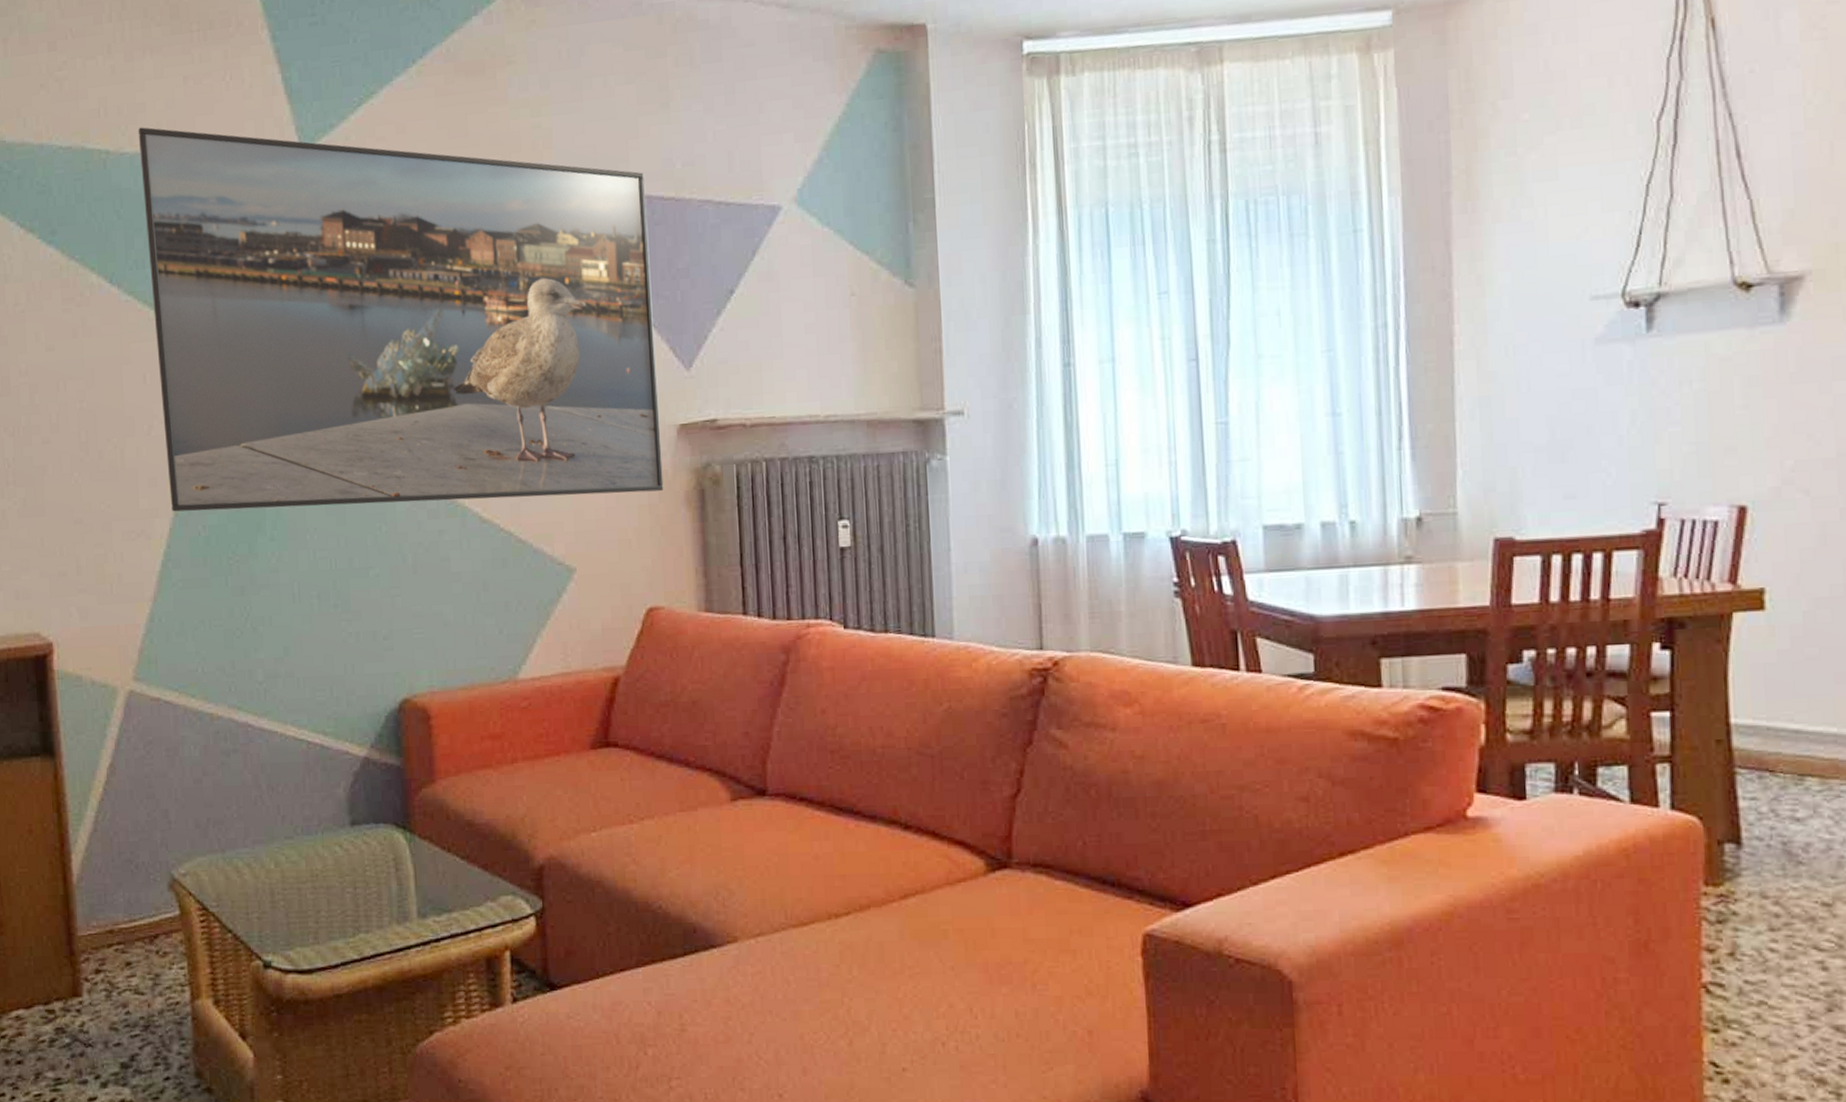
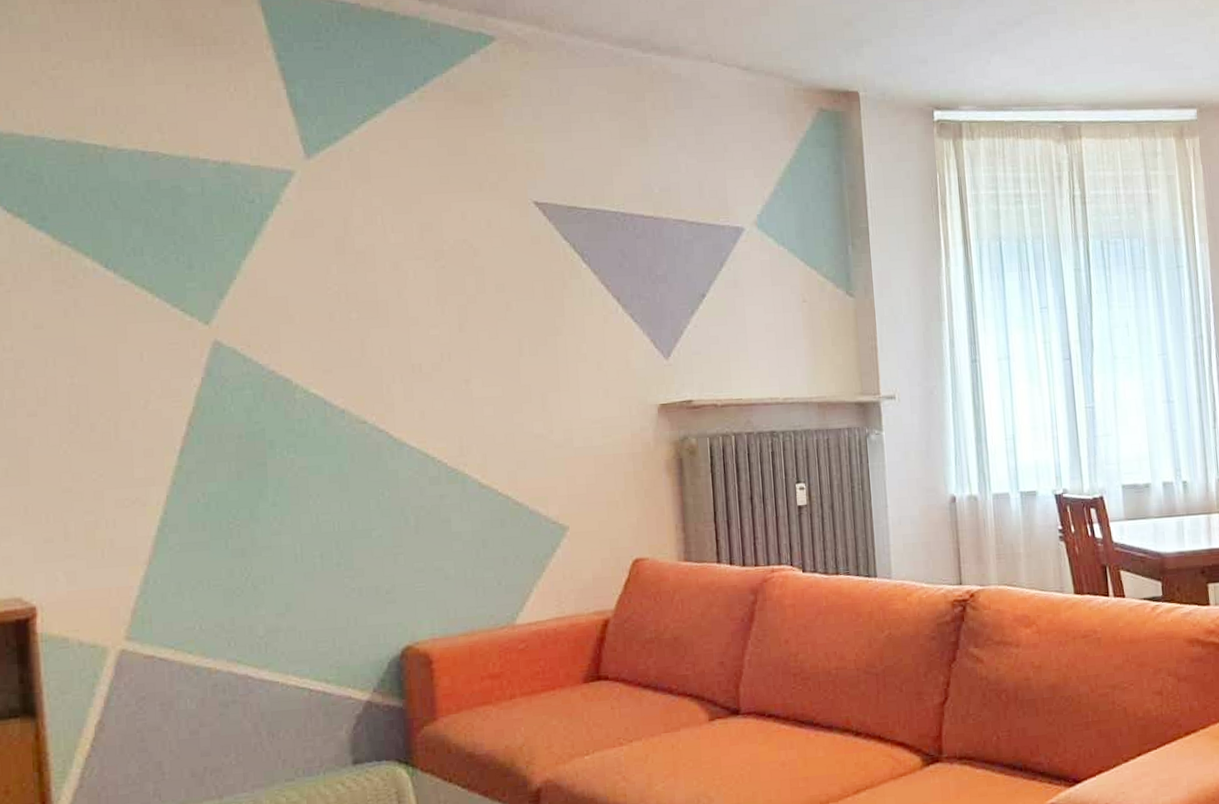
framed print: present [138,127,664,512] -> none [137,127,647,481]

